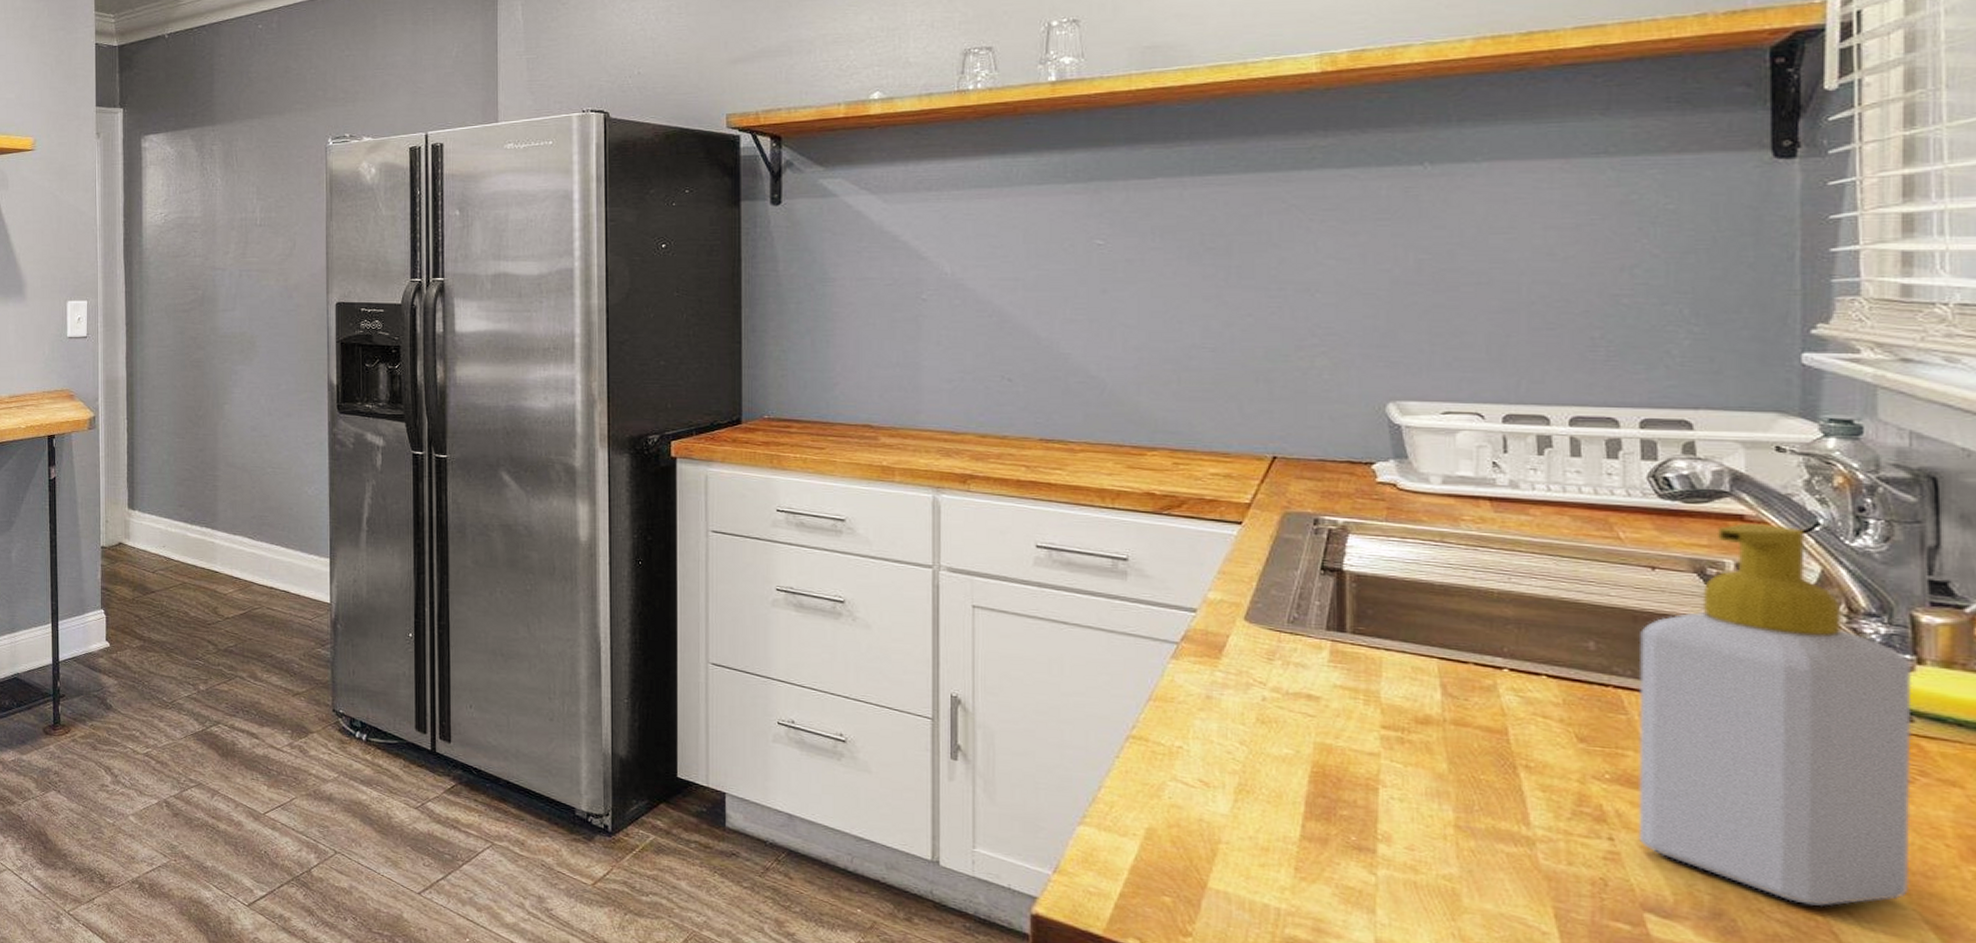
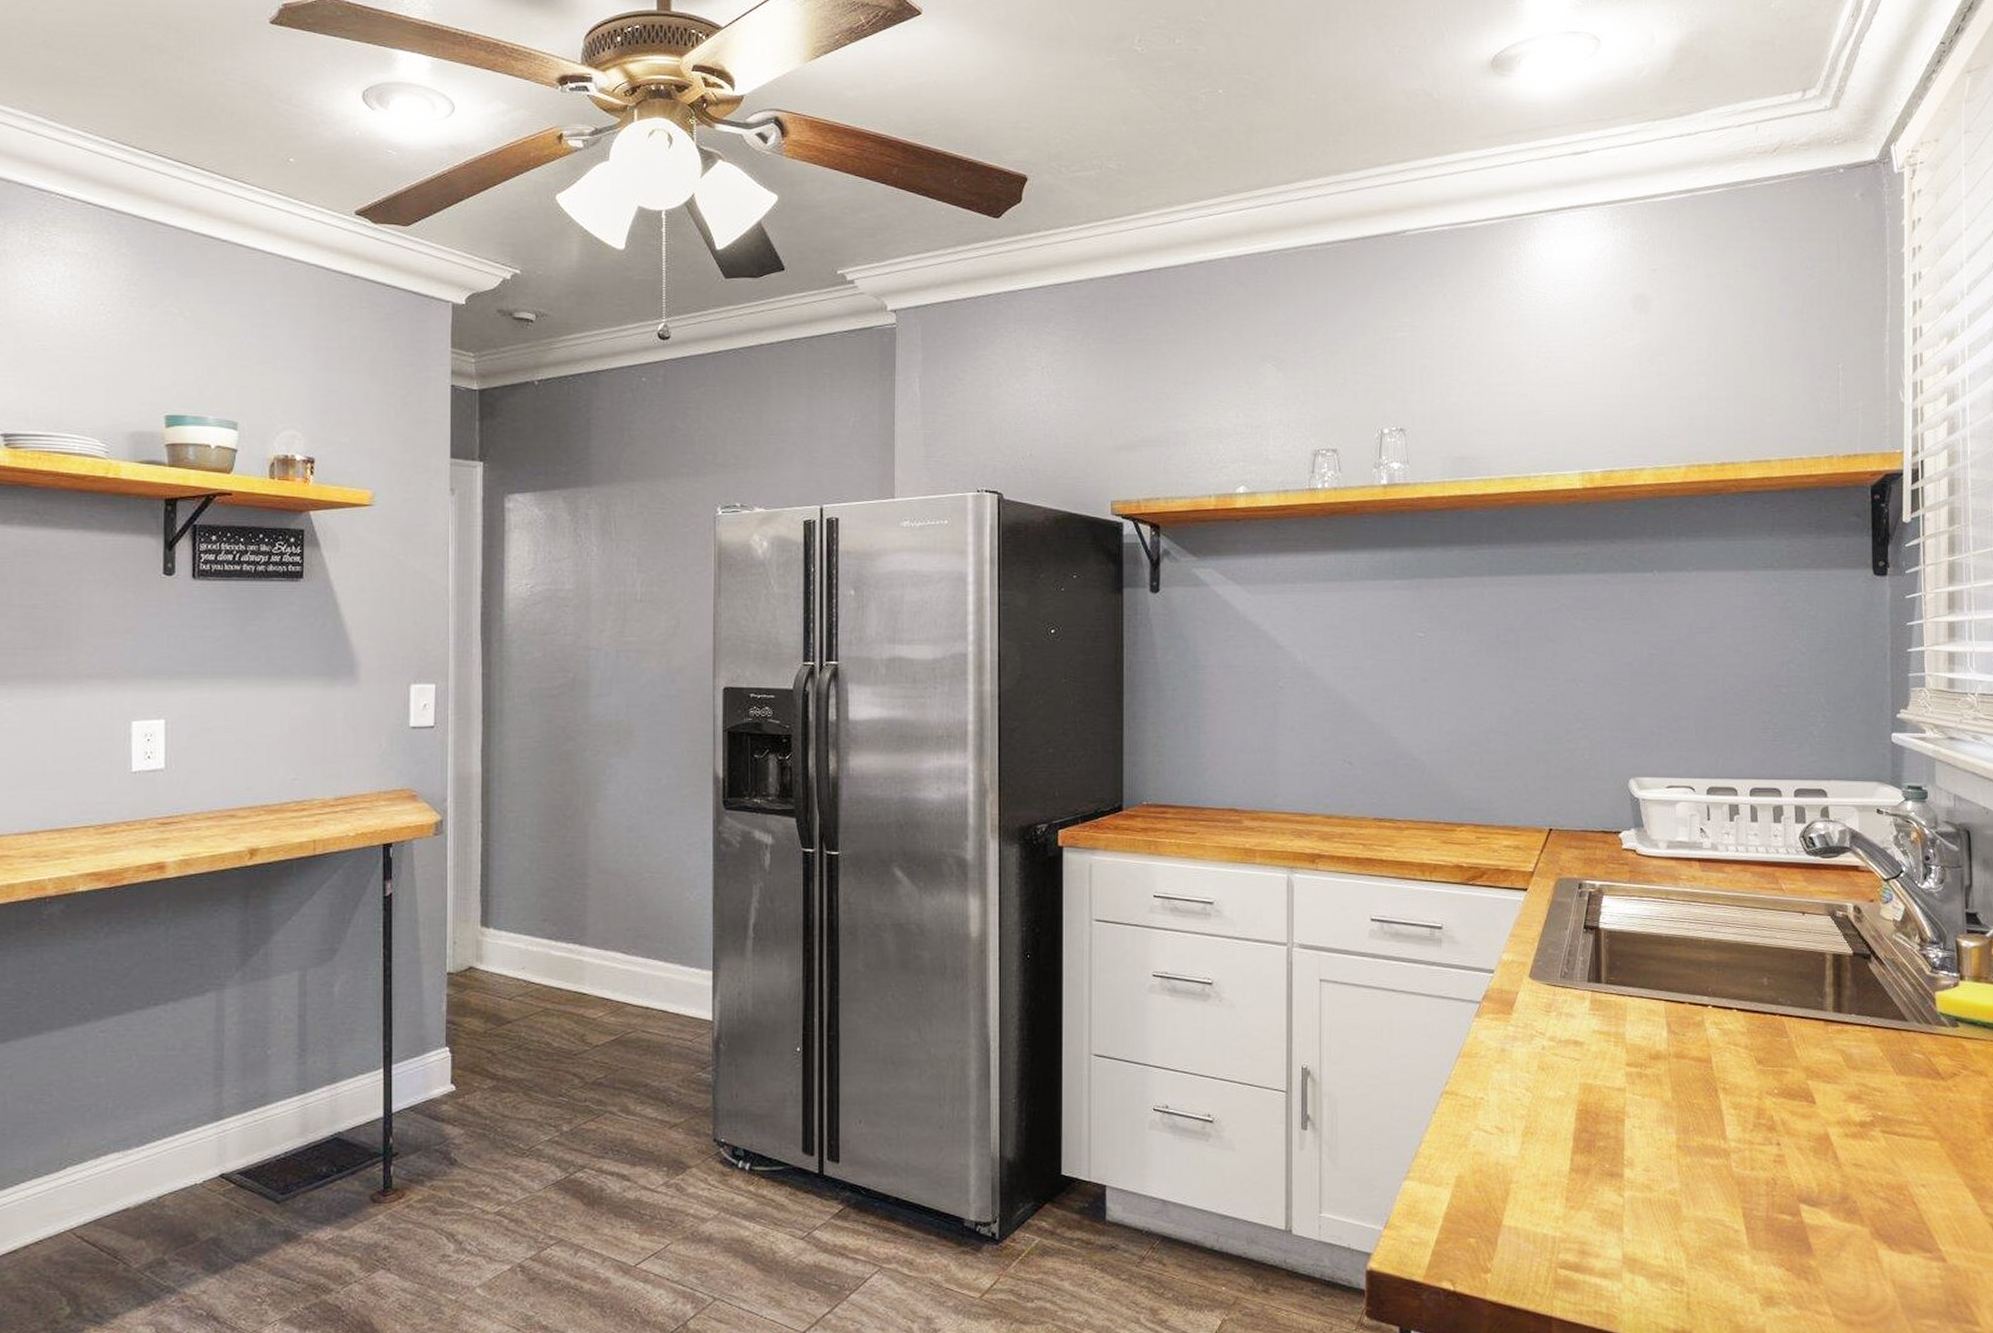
soap bottle: present [1638,522,1913,906] -> none [1796,872,1958,1182]

